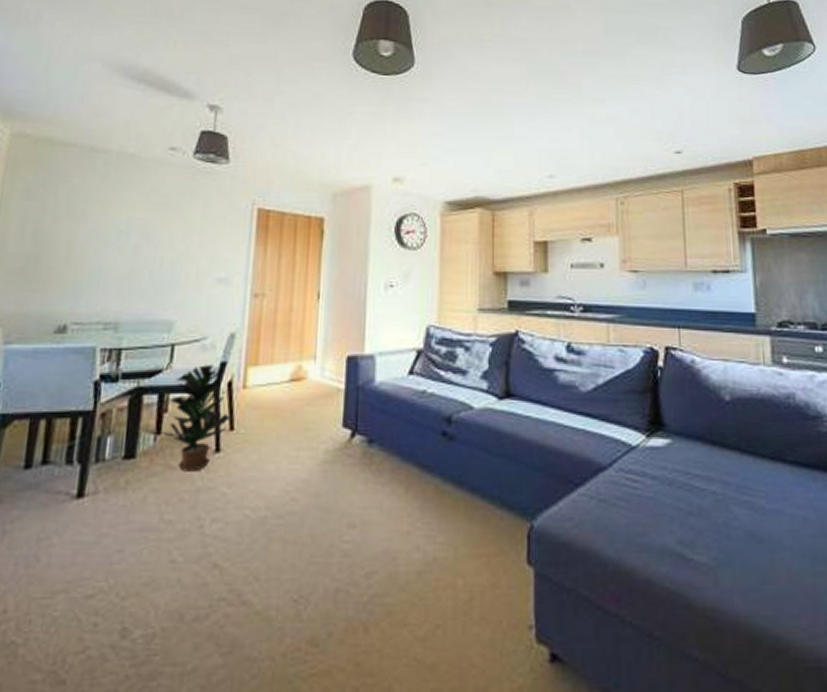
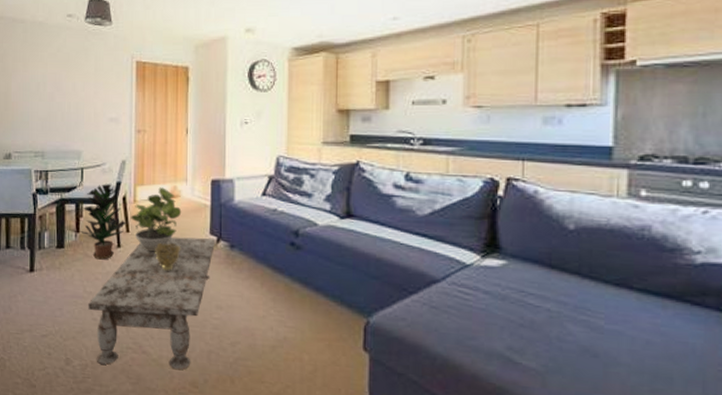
coffee table: none [164,433,350,630] -> present [88,237,216,370]
potted plant: none [237,368,307,456] -> present [131,187,182,252]
decorative bowl: none [268,442,303,481] -> present [155,243,180,271]

